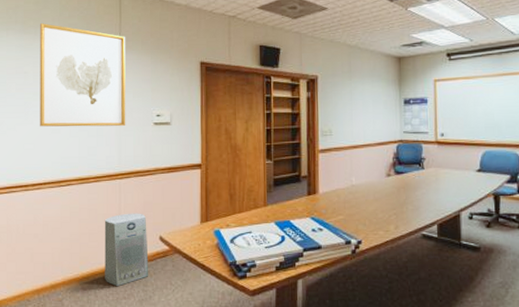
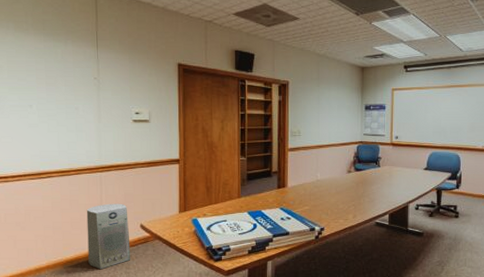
wall art: present [39,23,126,127] -> none [11,18,105,122]

